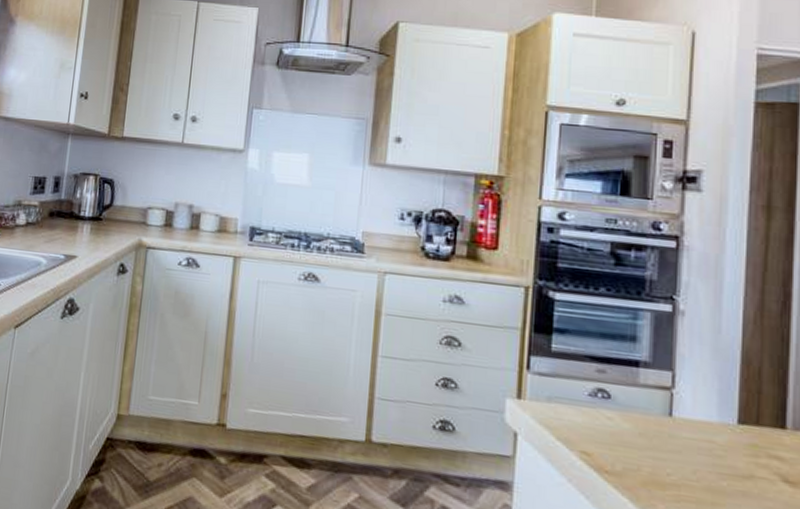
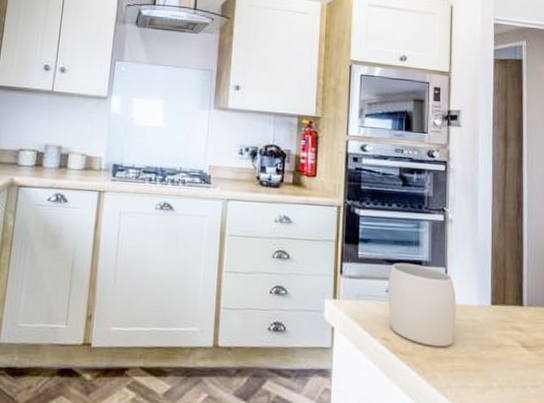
mug: none [589,360,687,471] -> present [387,262,457,347]

